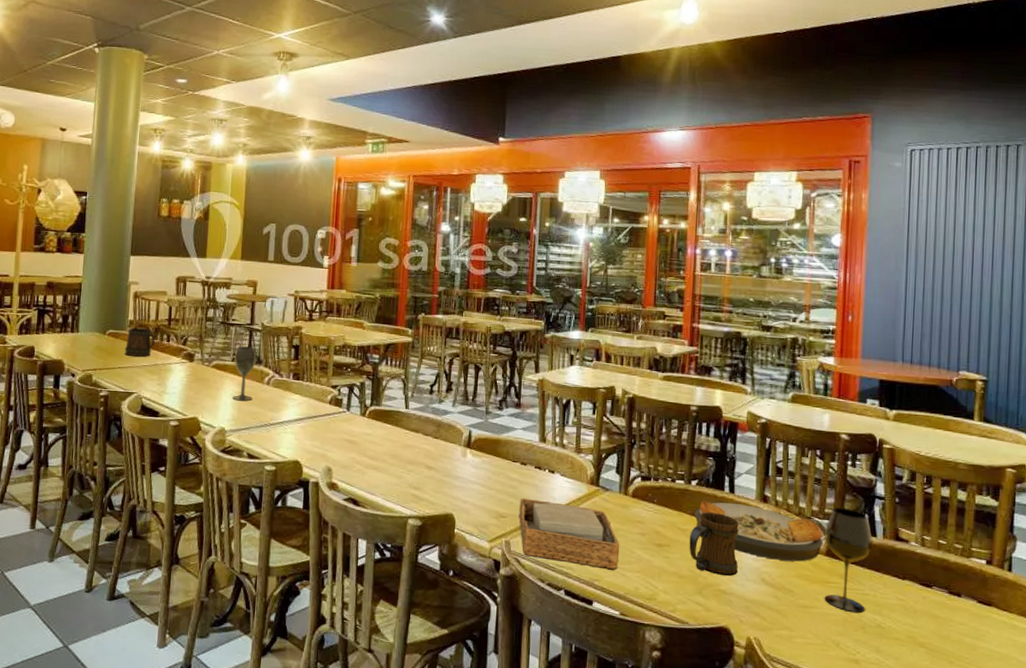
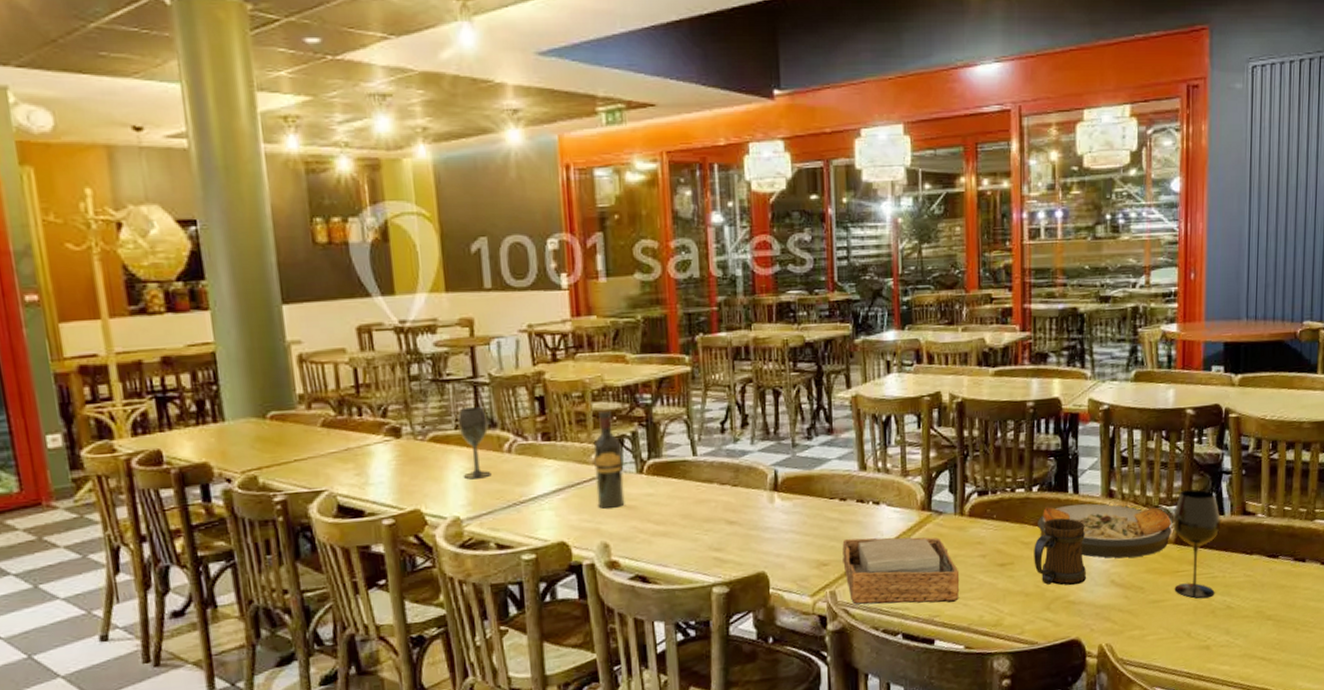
beer mug: present [124,327,156,358] -> none [298,402,342,444]
wine bottle: none [327,362,351,441] -> present [593,410,625,510]

